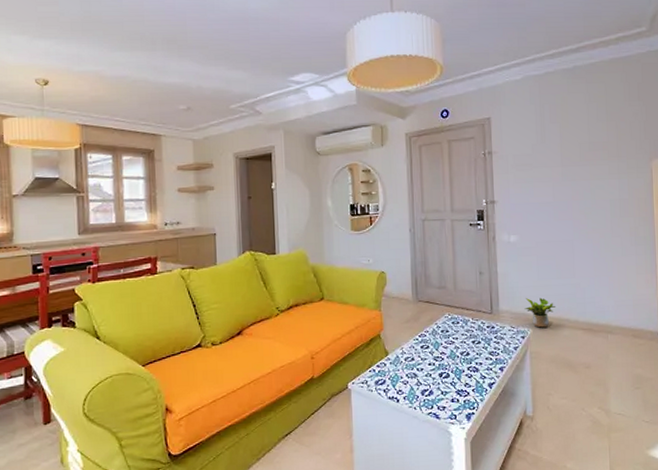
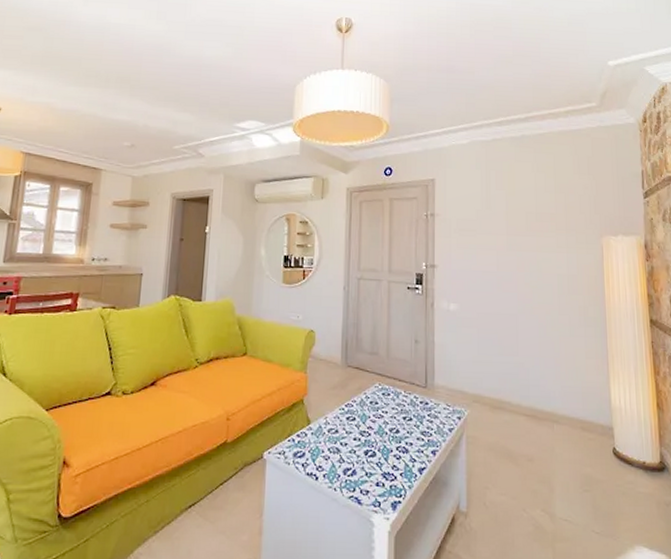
potted plant: present [524,297,556,328] -> none [462,374,497,409]

